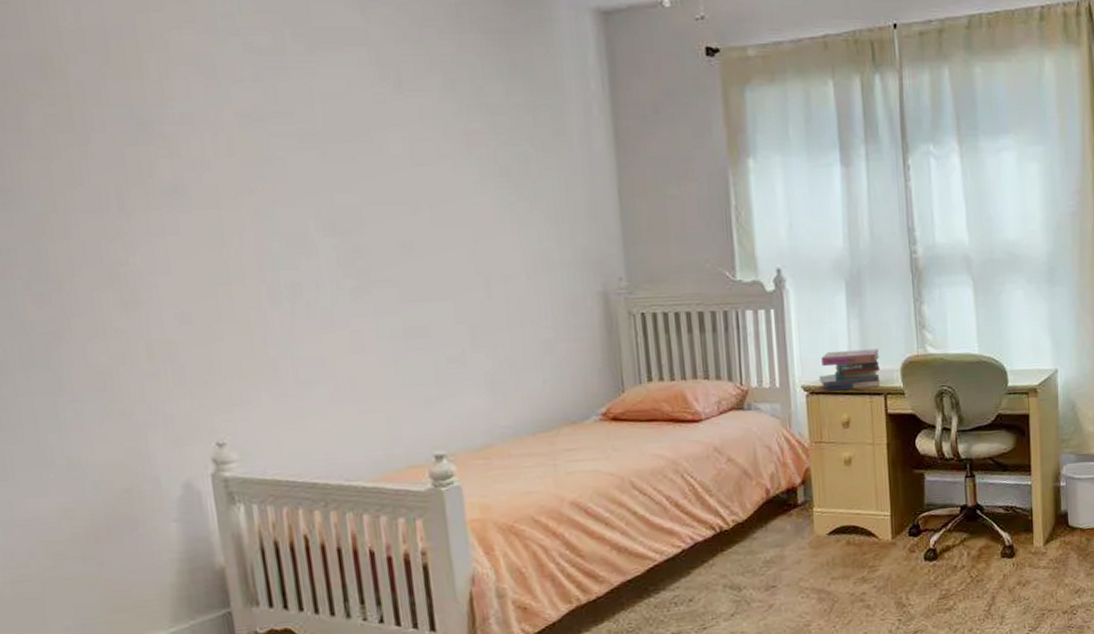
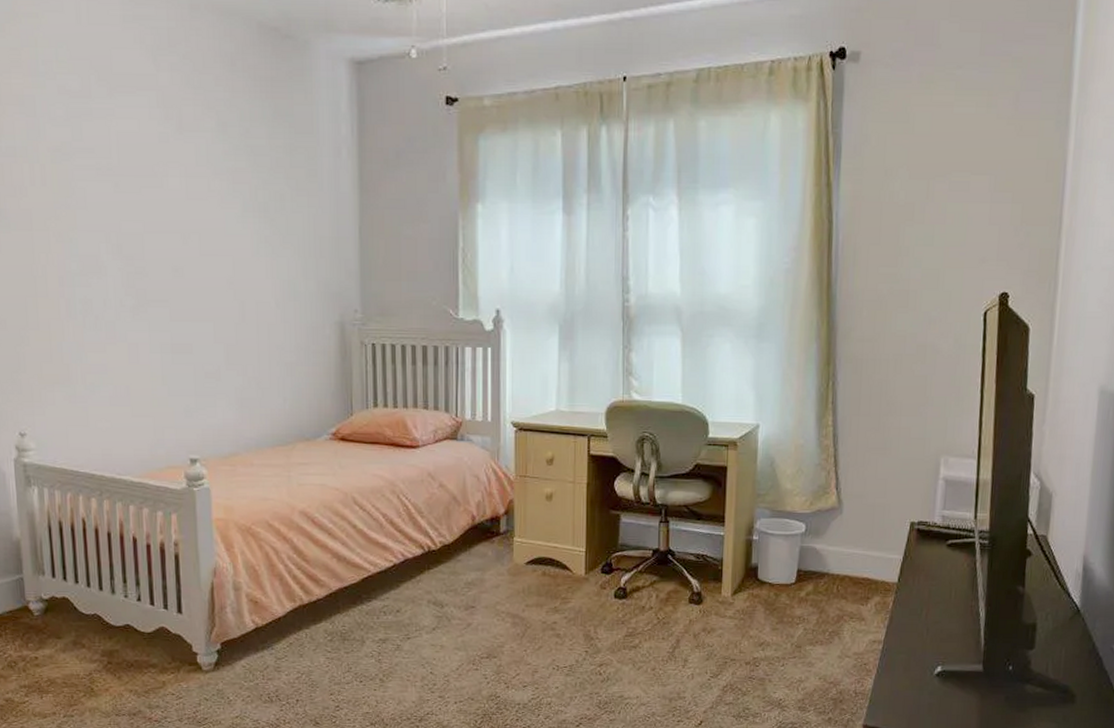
books: present [818,349,880,391] -> none [527,391,586,429]

